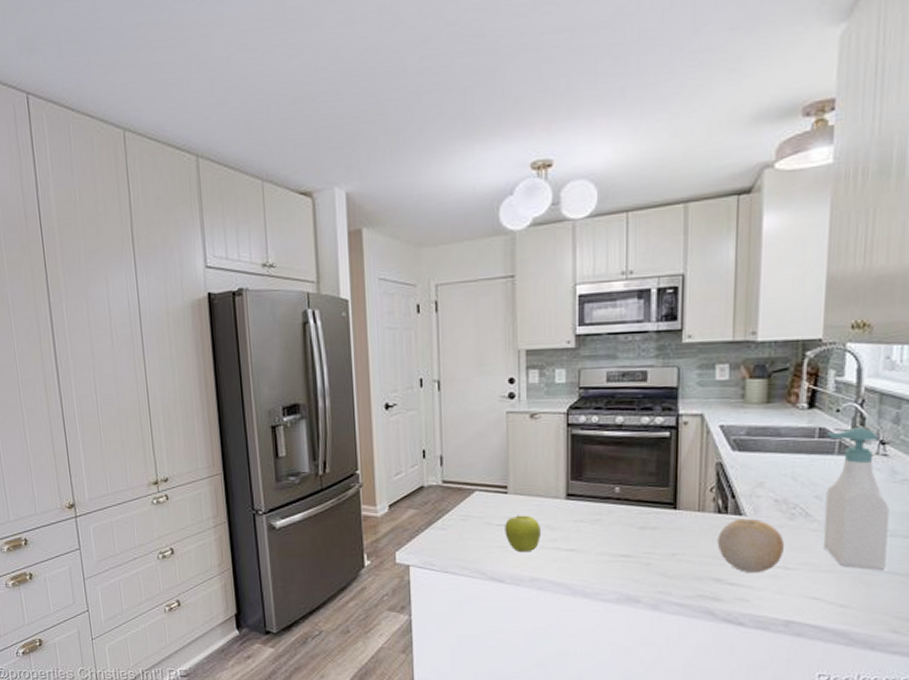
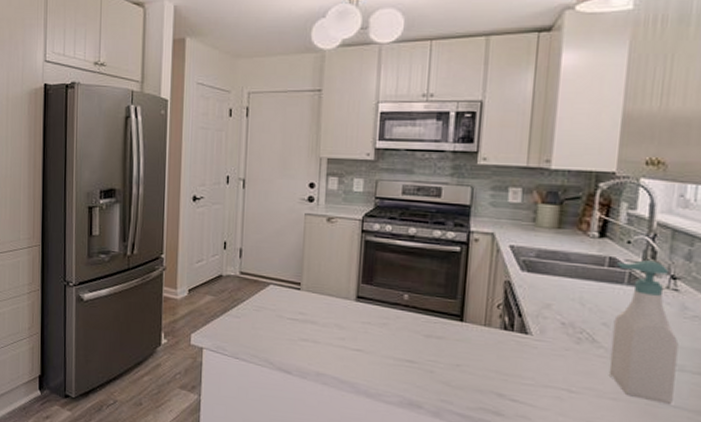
fruit: present [505,515,541,551] -> none [295,311,330,347]
fruit: present [717,518,784,574] -> none [501,337,569,393]

